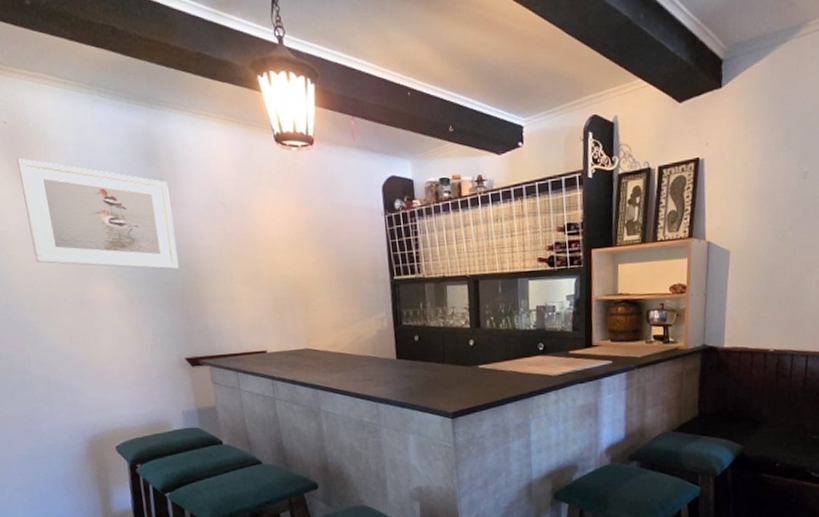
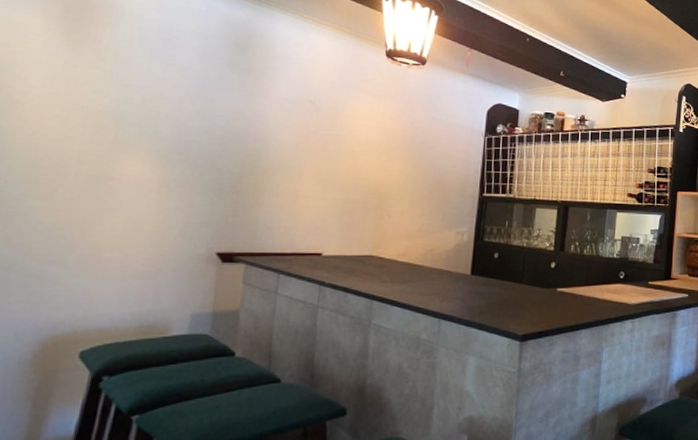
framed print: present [16,157,179,270] -> none [54,22,254,159]

